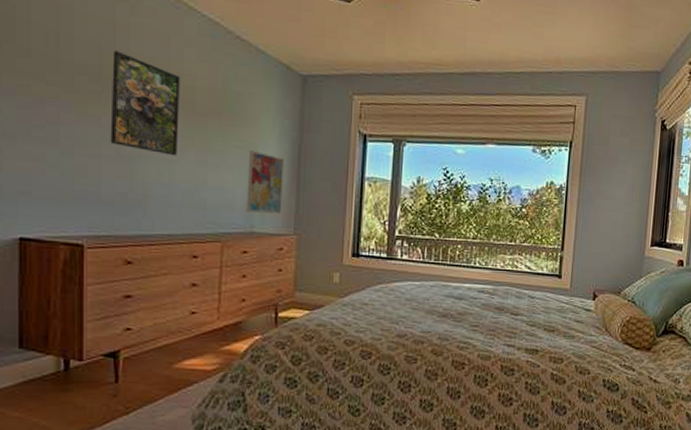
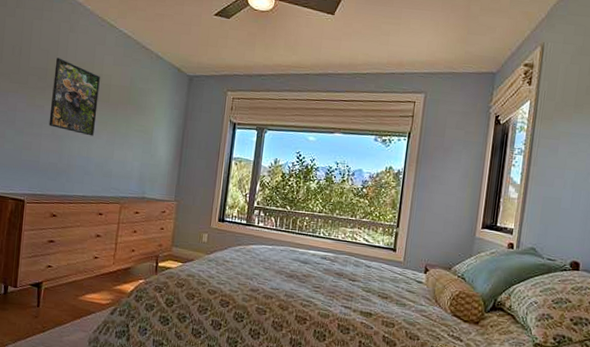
wall art: present [246,149,284,214] -> none [140,133,171,184]

